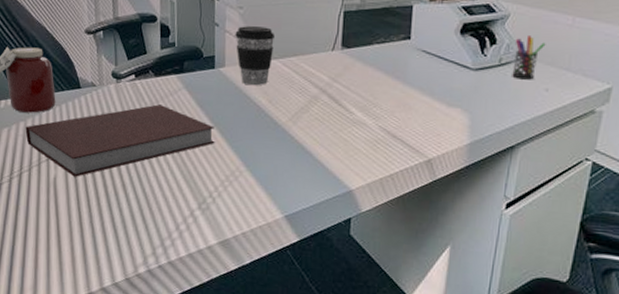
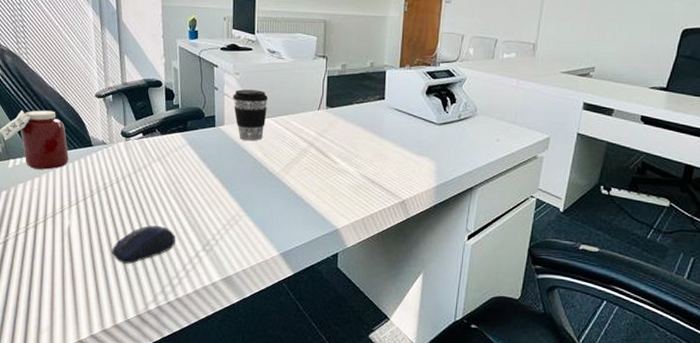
notebook: present [25,104,215,177] -> none [40,159,217,226]
computer mouse: none [99,179,168,221] -> present [111,225,175,264]
pen holder: present [512,36,546,80] -> none [470,96,496,132]

